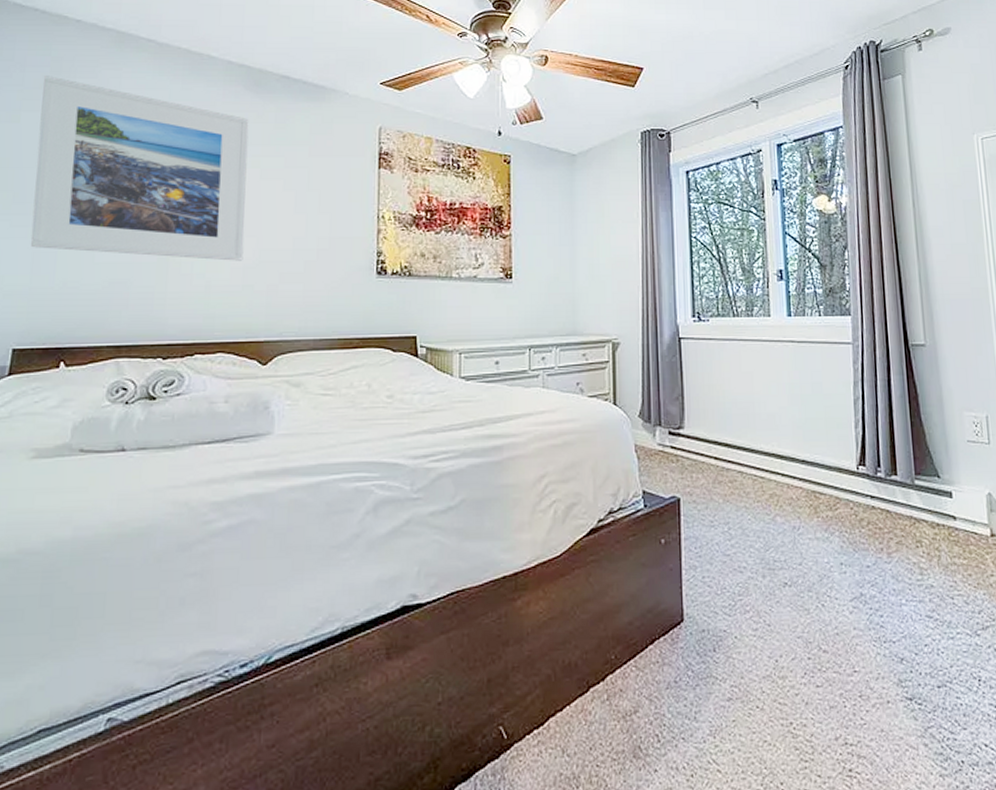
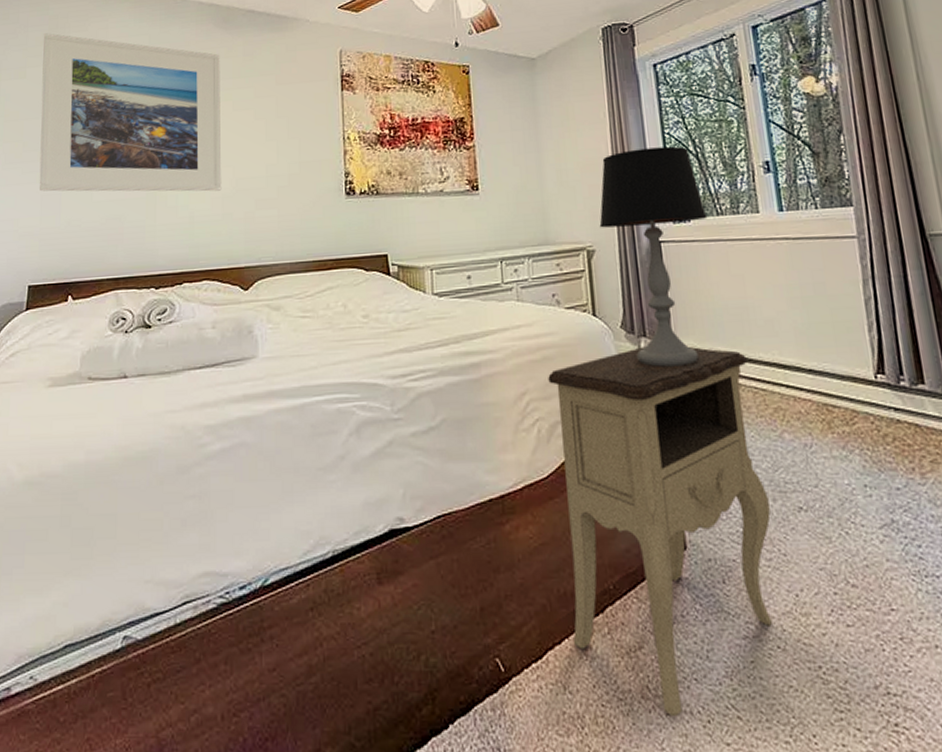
nightstand: none [567,435,760,774] -> present [548,346,772,717]
table lamp: none [625,250,725,455] -> present [599,146,708,367]

